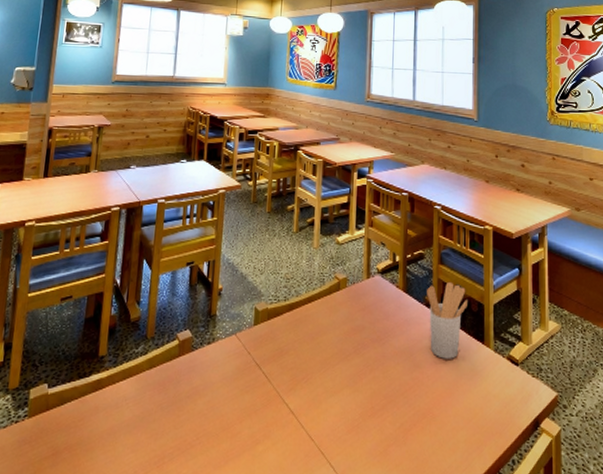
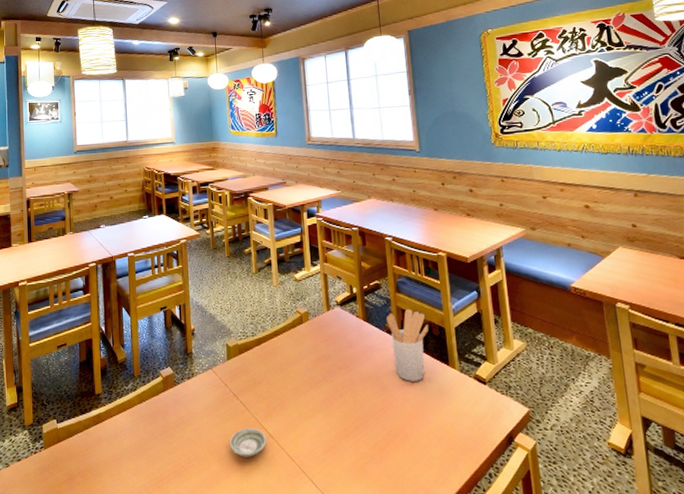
saucer: none [244,402,286,435] -> present [229,428,267,457]

